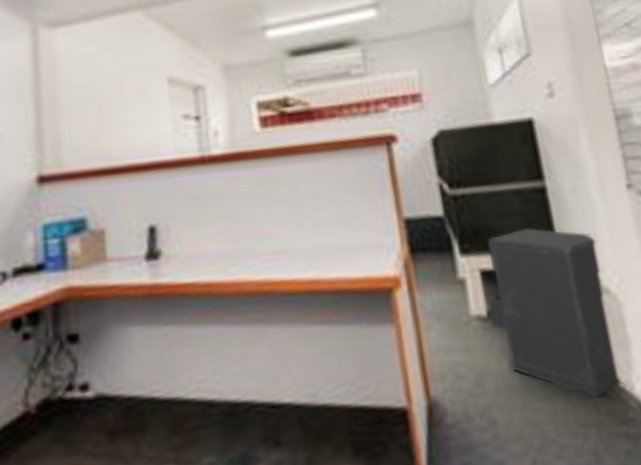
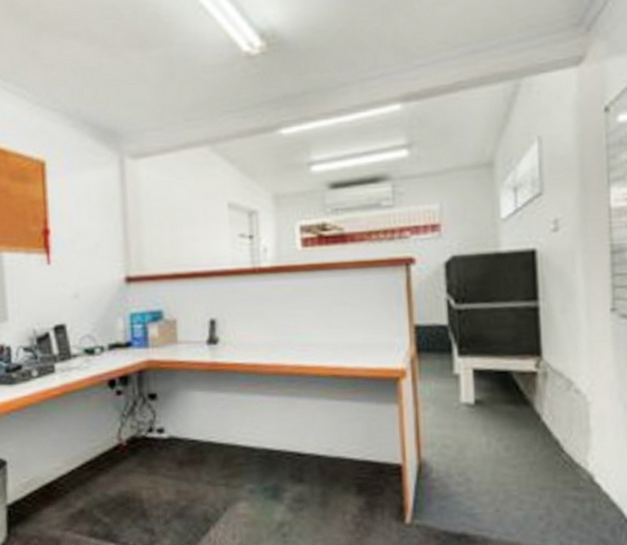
filing cabinet: present [487,227,624,399] -> none [476,338,580,470]

